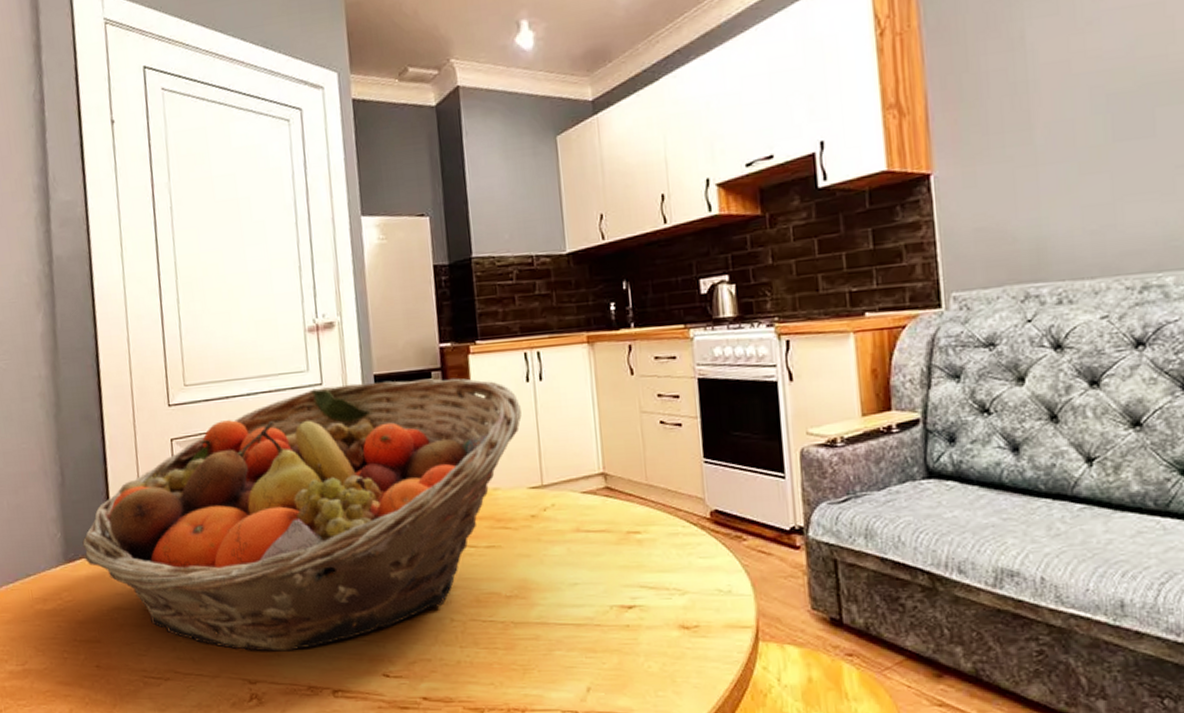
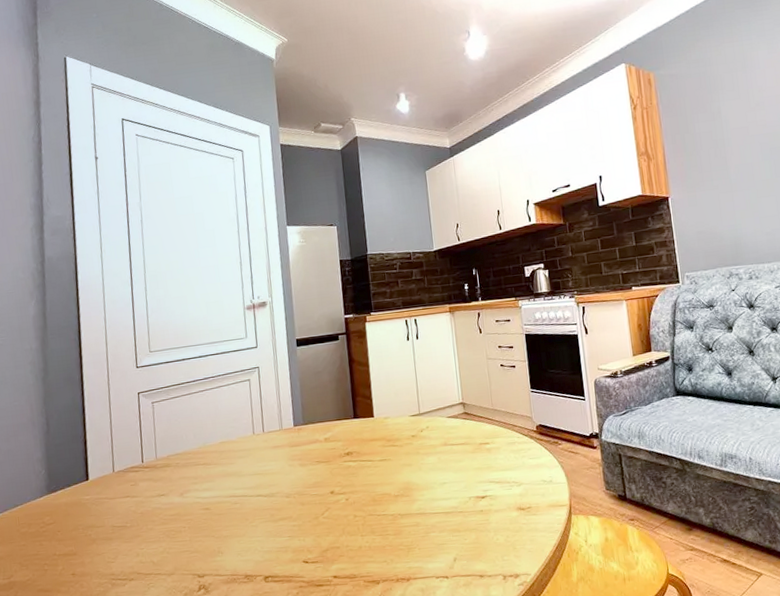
fruit basket: present [82,378,522,652] -> none [63,339,404,552]

